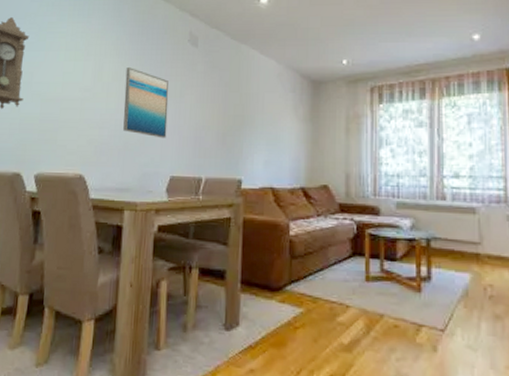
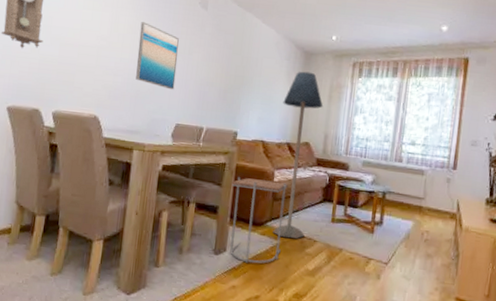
side table: none [240,233,307,340] -> present [230,177,288,264]
floor lamp: none [292,103,340,305] -> present [273,71,323,239]

